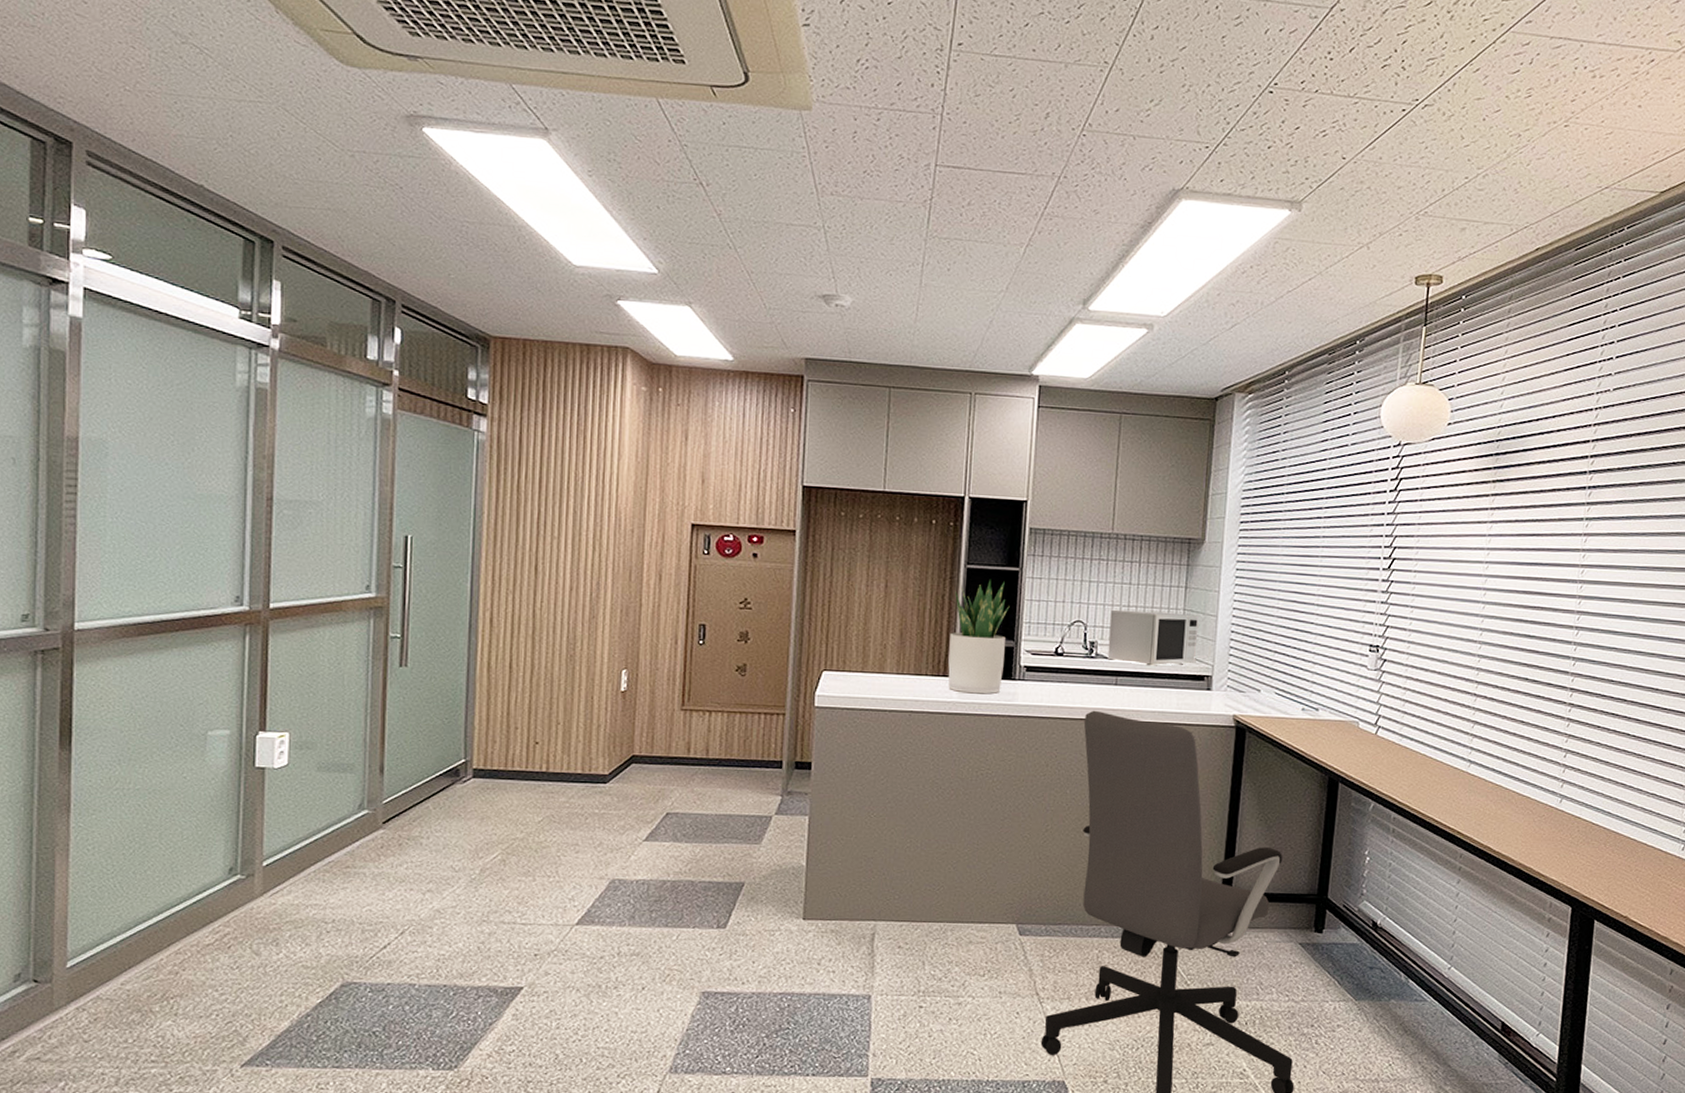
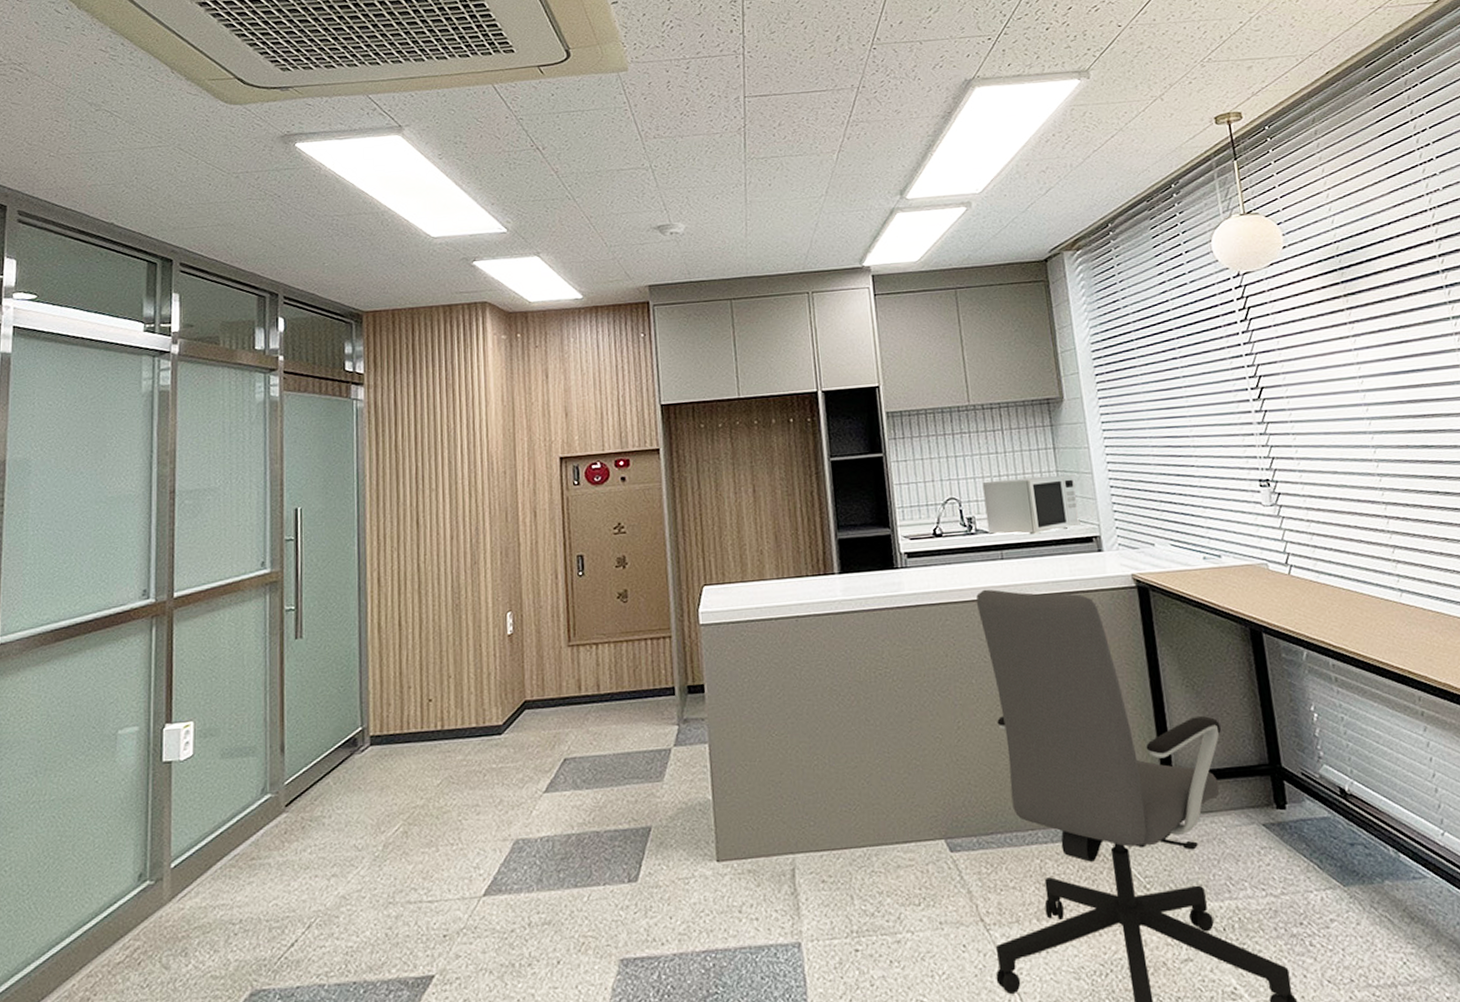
planter: present [948,580,1010,694] -> none [823,470,885,590]

